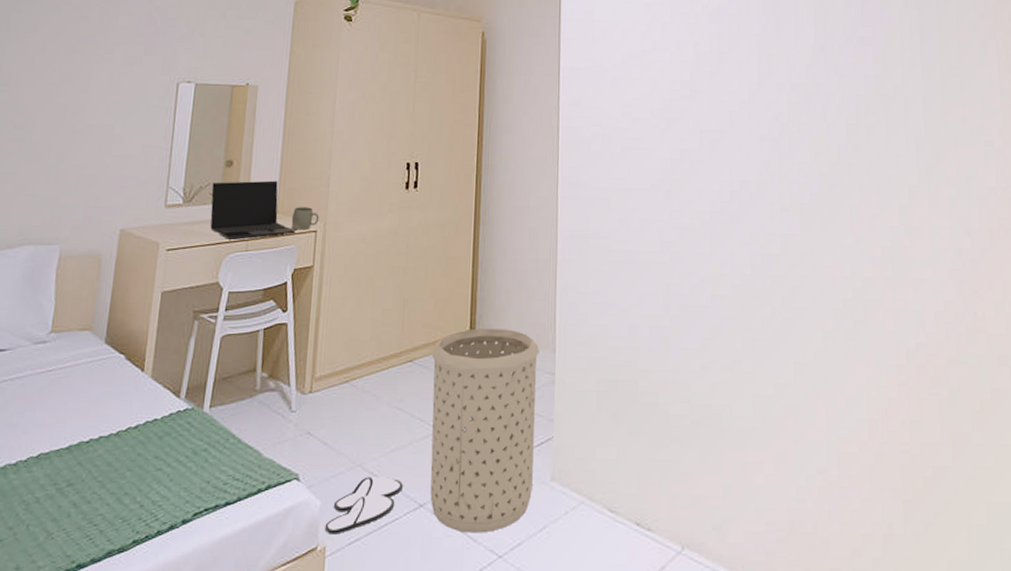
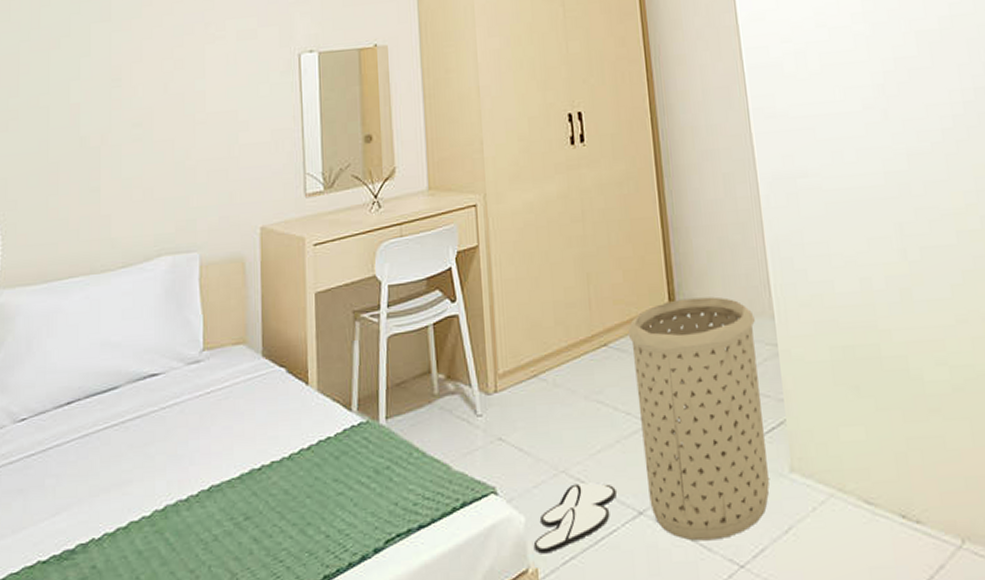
laptop: present [210,180,296,239] -> none [353,152,453,225]
mug: present [291,207,320,231] -> none [446,178,478,207]

